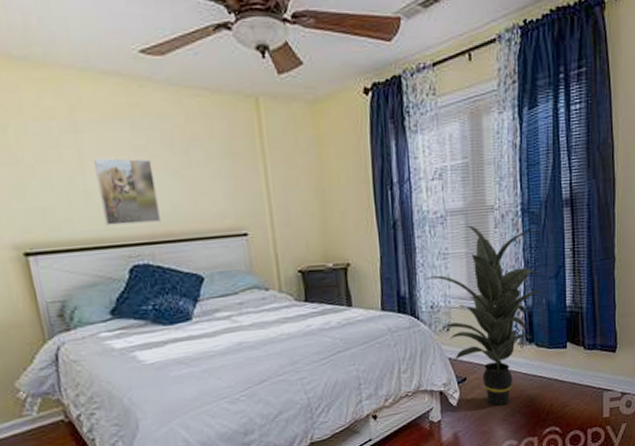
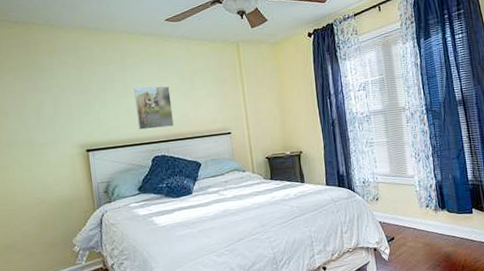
indoor plant: present [425,225,543,406] -> none [357,121,448,260]

